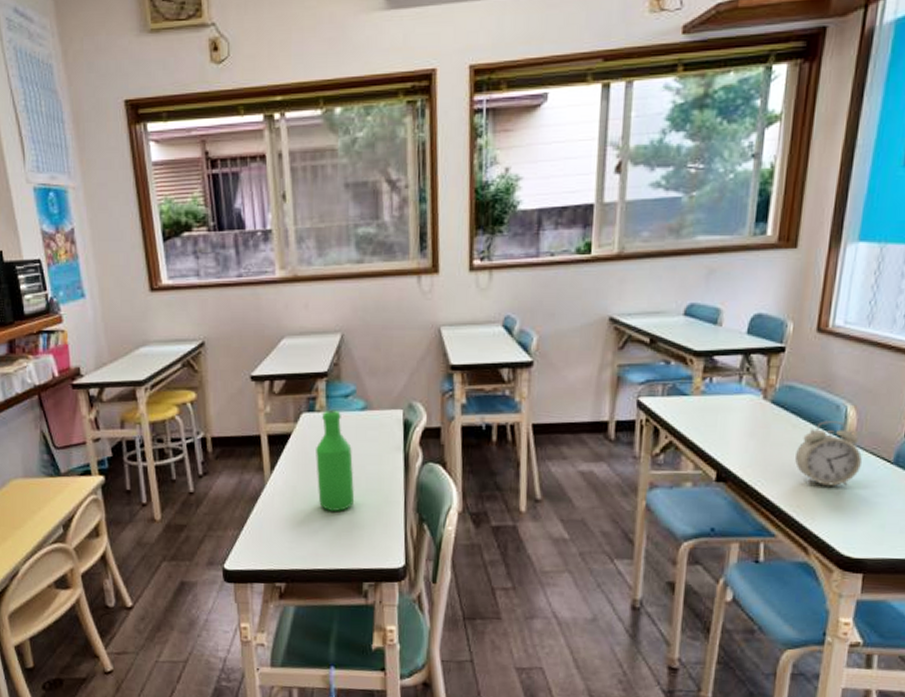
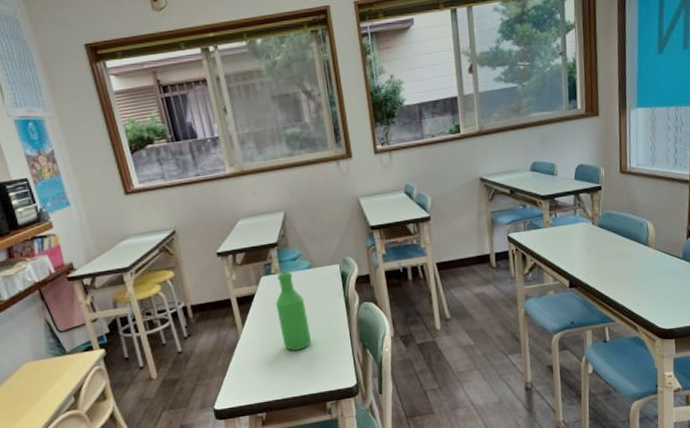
alarm clock: present [795,421,863,486] -> none [619,234,663,282]

